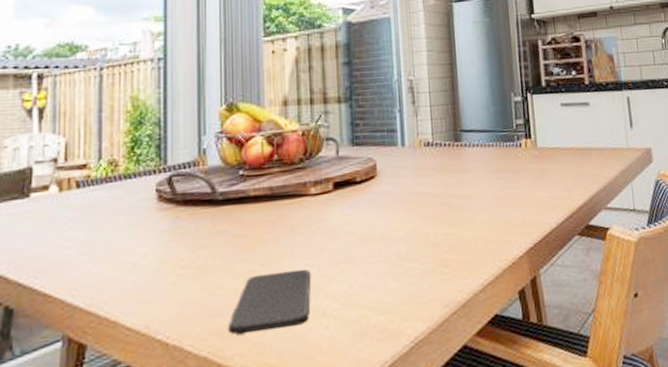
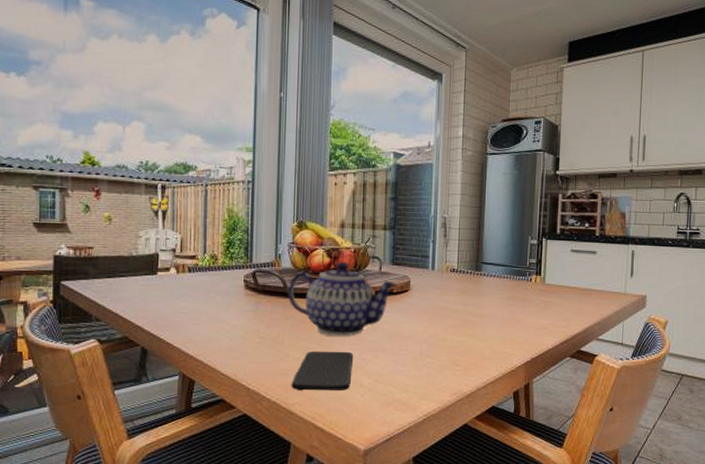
teapot: none [217,149,362,251] -> present [287,261,398,337]

